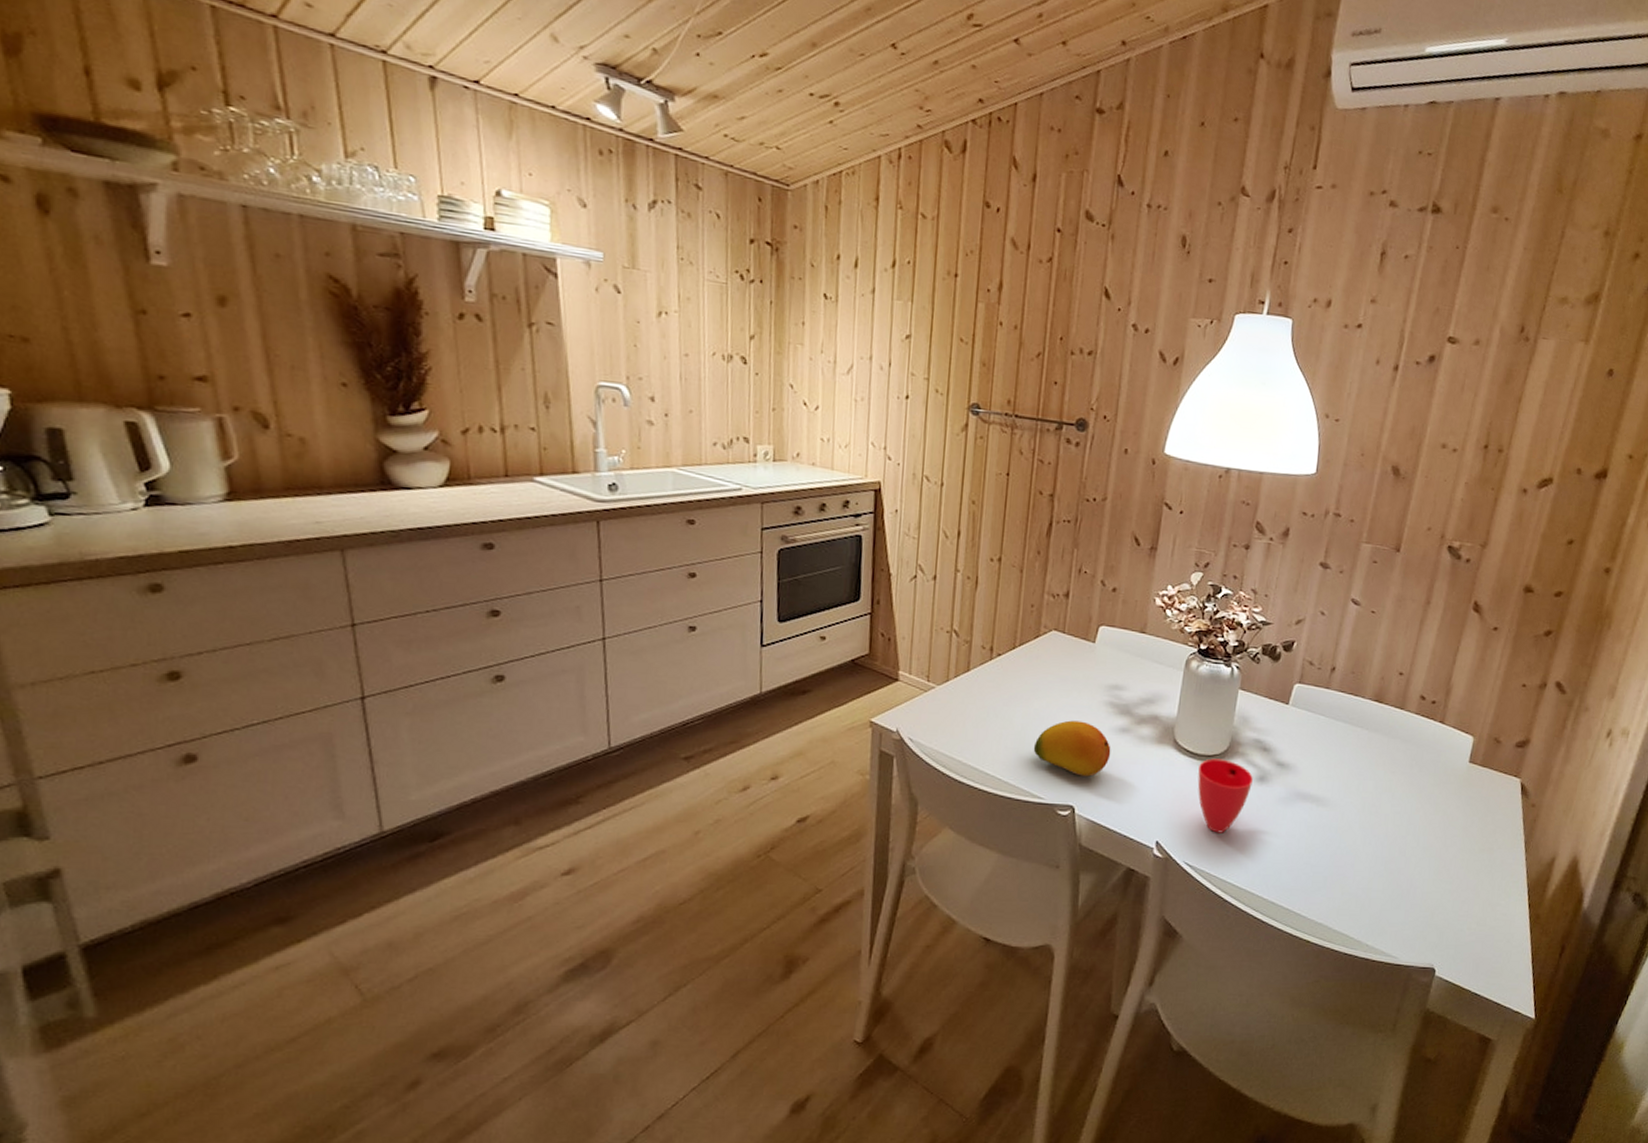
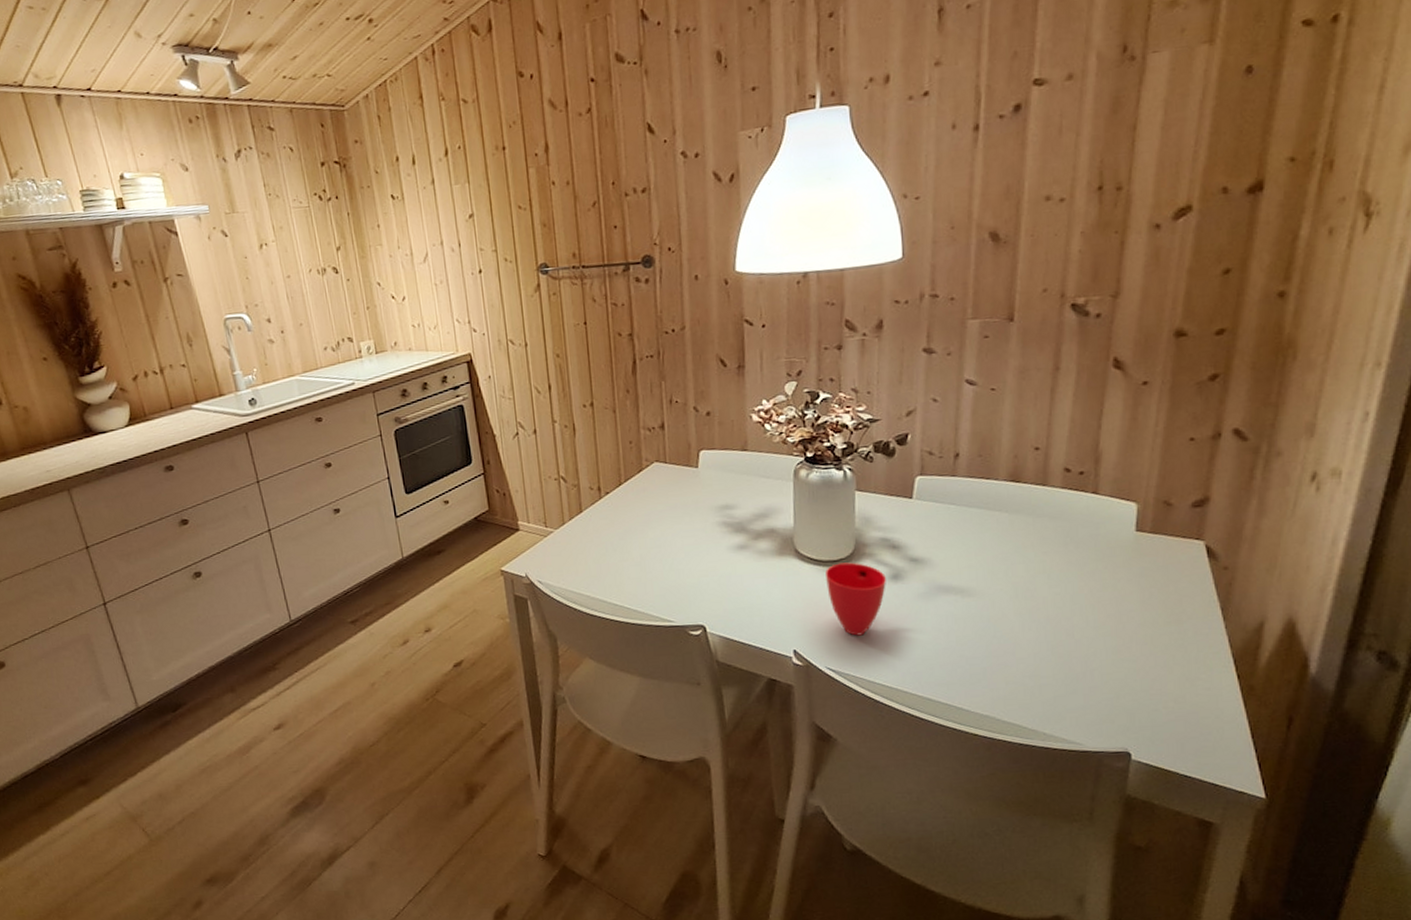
fruit: present [1033,720,1111,777] -> none [655,544,733,597]

